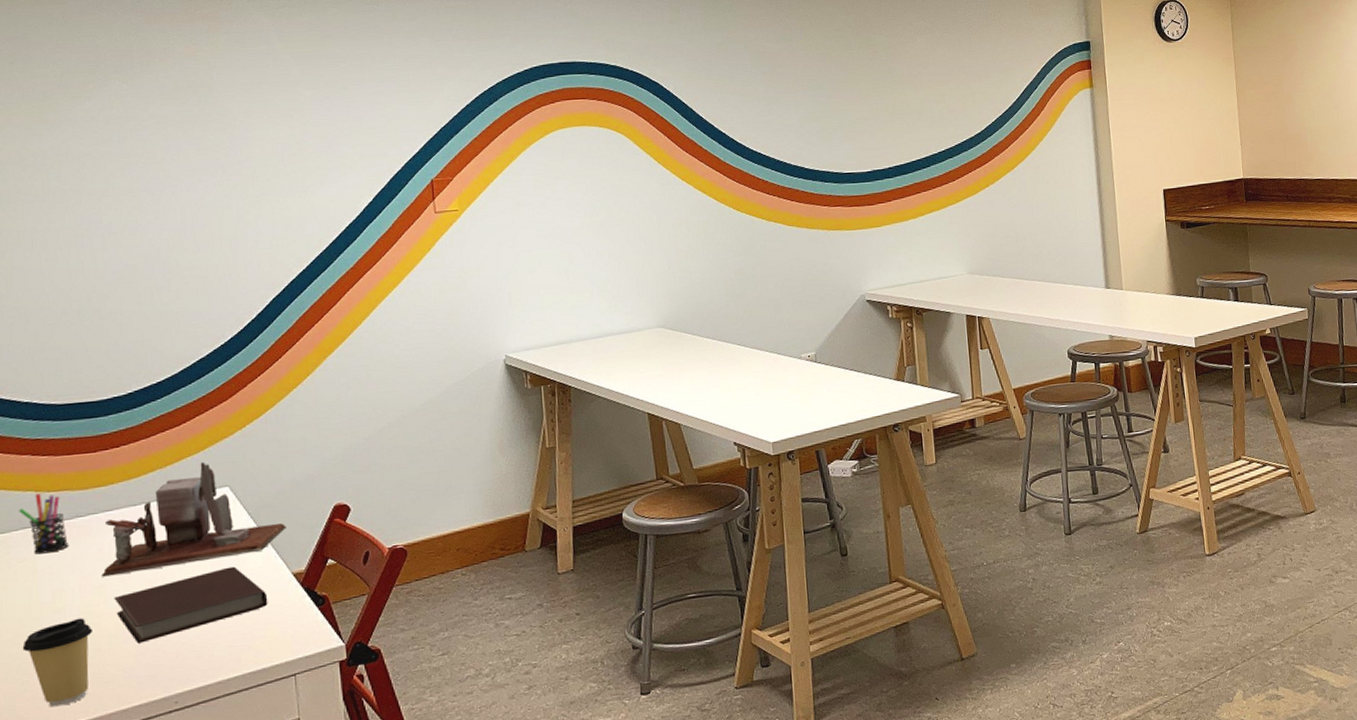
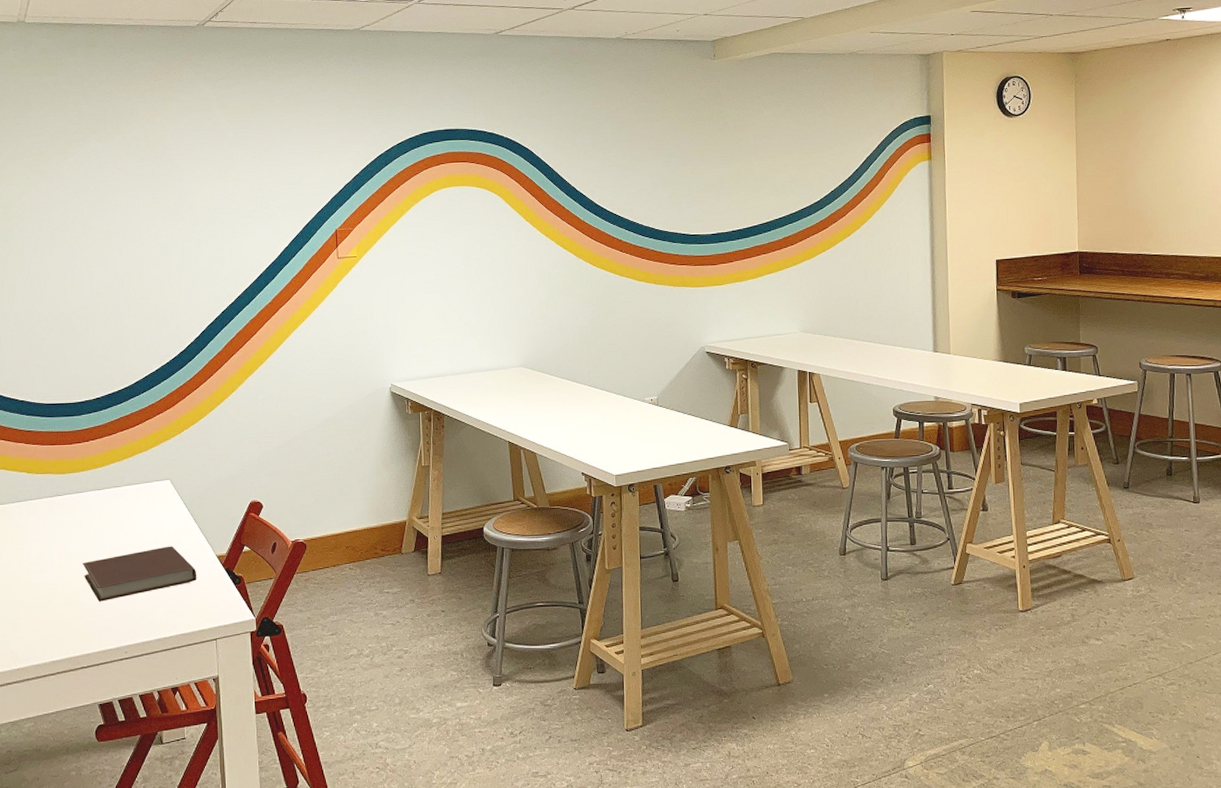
pen holder: present [18,493,68,555] -> none [15,474,50,523]
coffee cup: present [22,617,92,707] -> none [15,577,66,646]
desk organizer: present [102,461,286,577] -> none [74,458,213,546]

